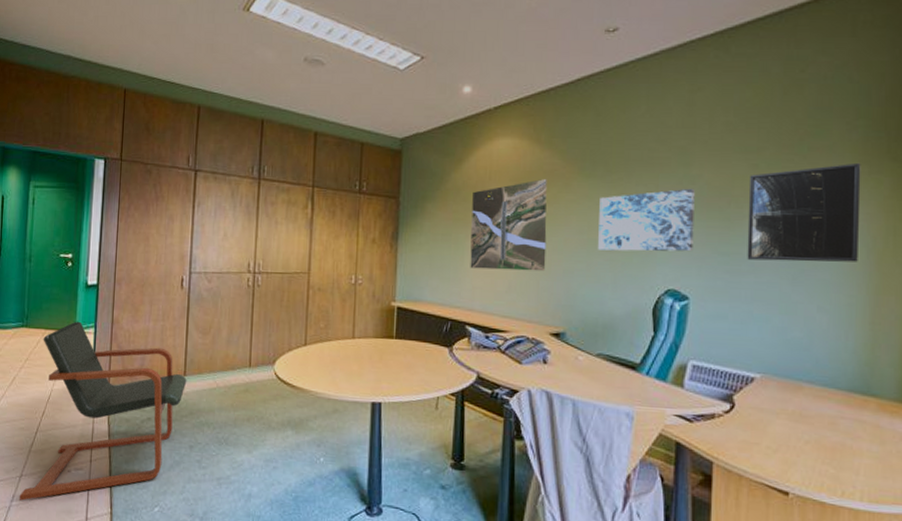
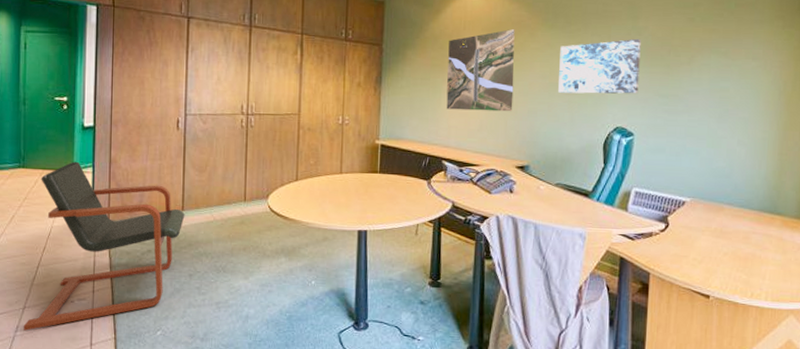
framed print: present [747,162,861,262] -> none [682,18,777,103]

